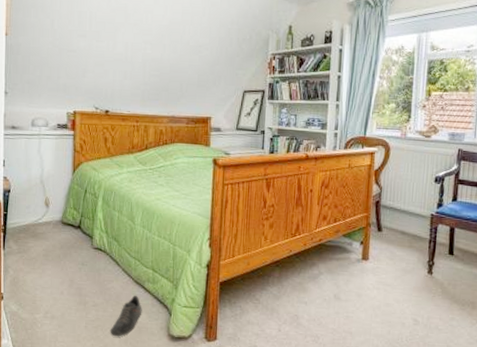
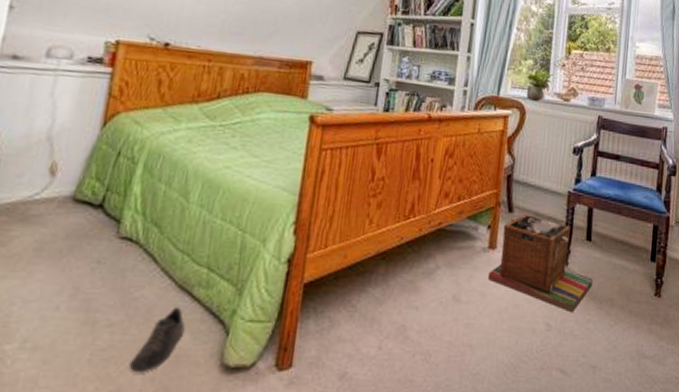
laundry basket: none [362,232,456,311] -> present [487,213,593,312]
potted plant: none [390,112,415,140] -> present [526,70,553,102]

